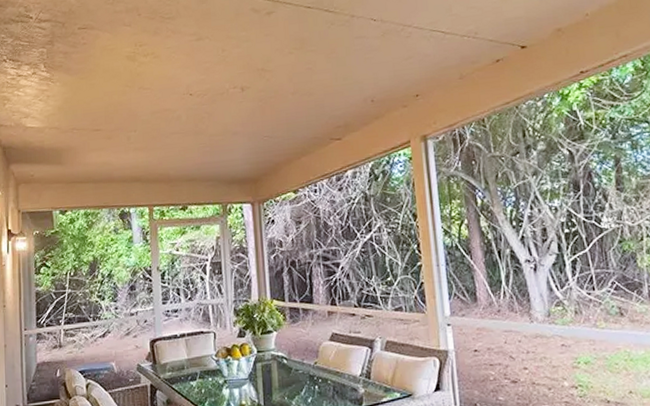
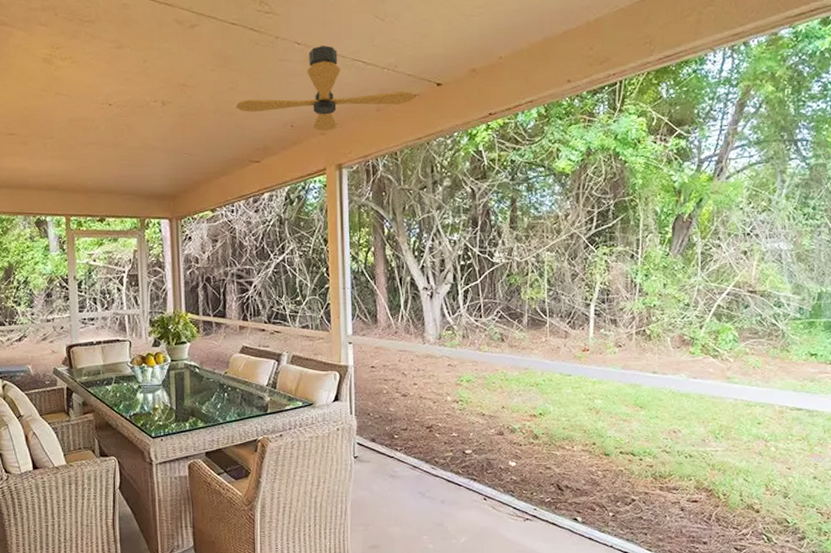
ceiling fan: none [314,19,500,104] -> present [236,45,415,132]

